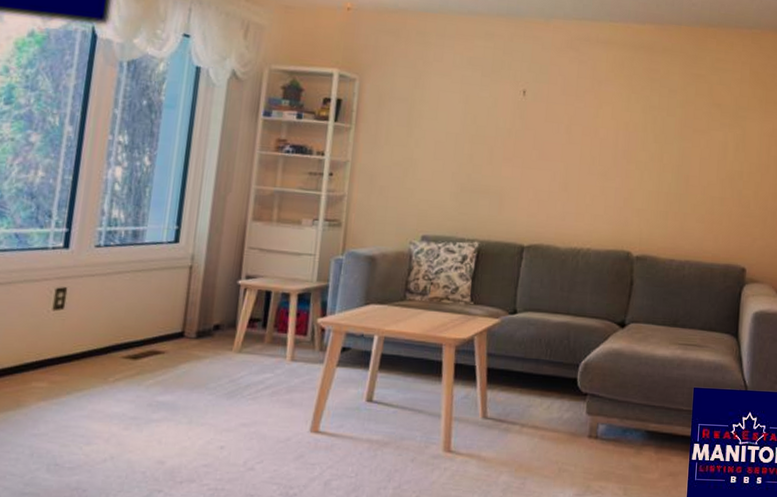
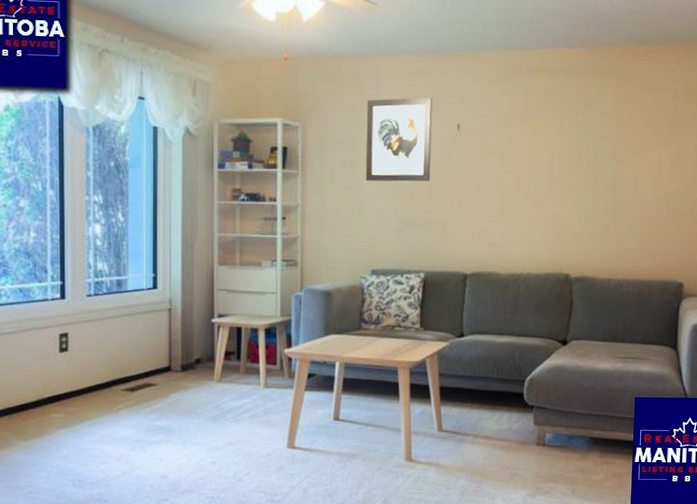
wall art: none [422,57,499,146] -> present [365,97,433,182]

